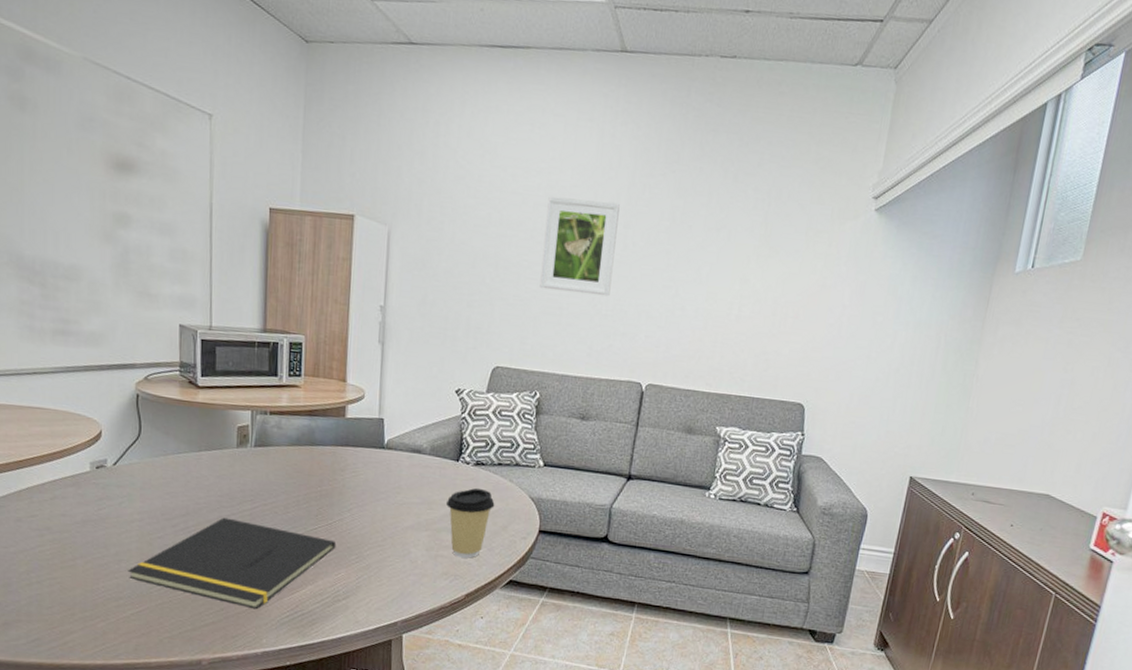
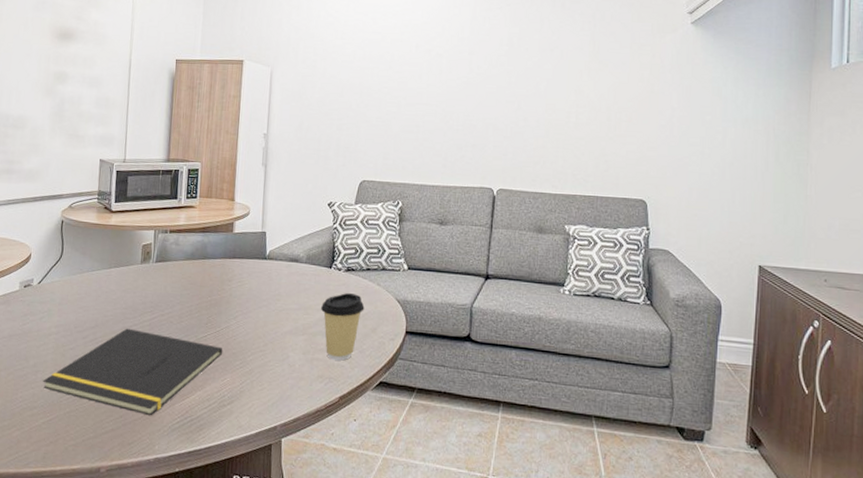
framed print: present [539,196,620,297] -> none [398,33,464,114]

